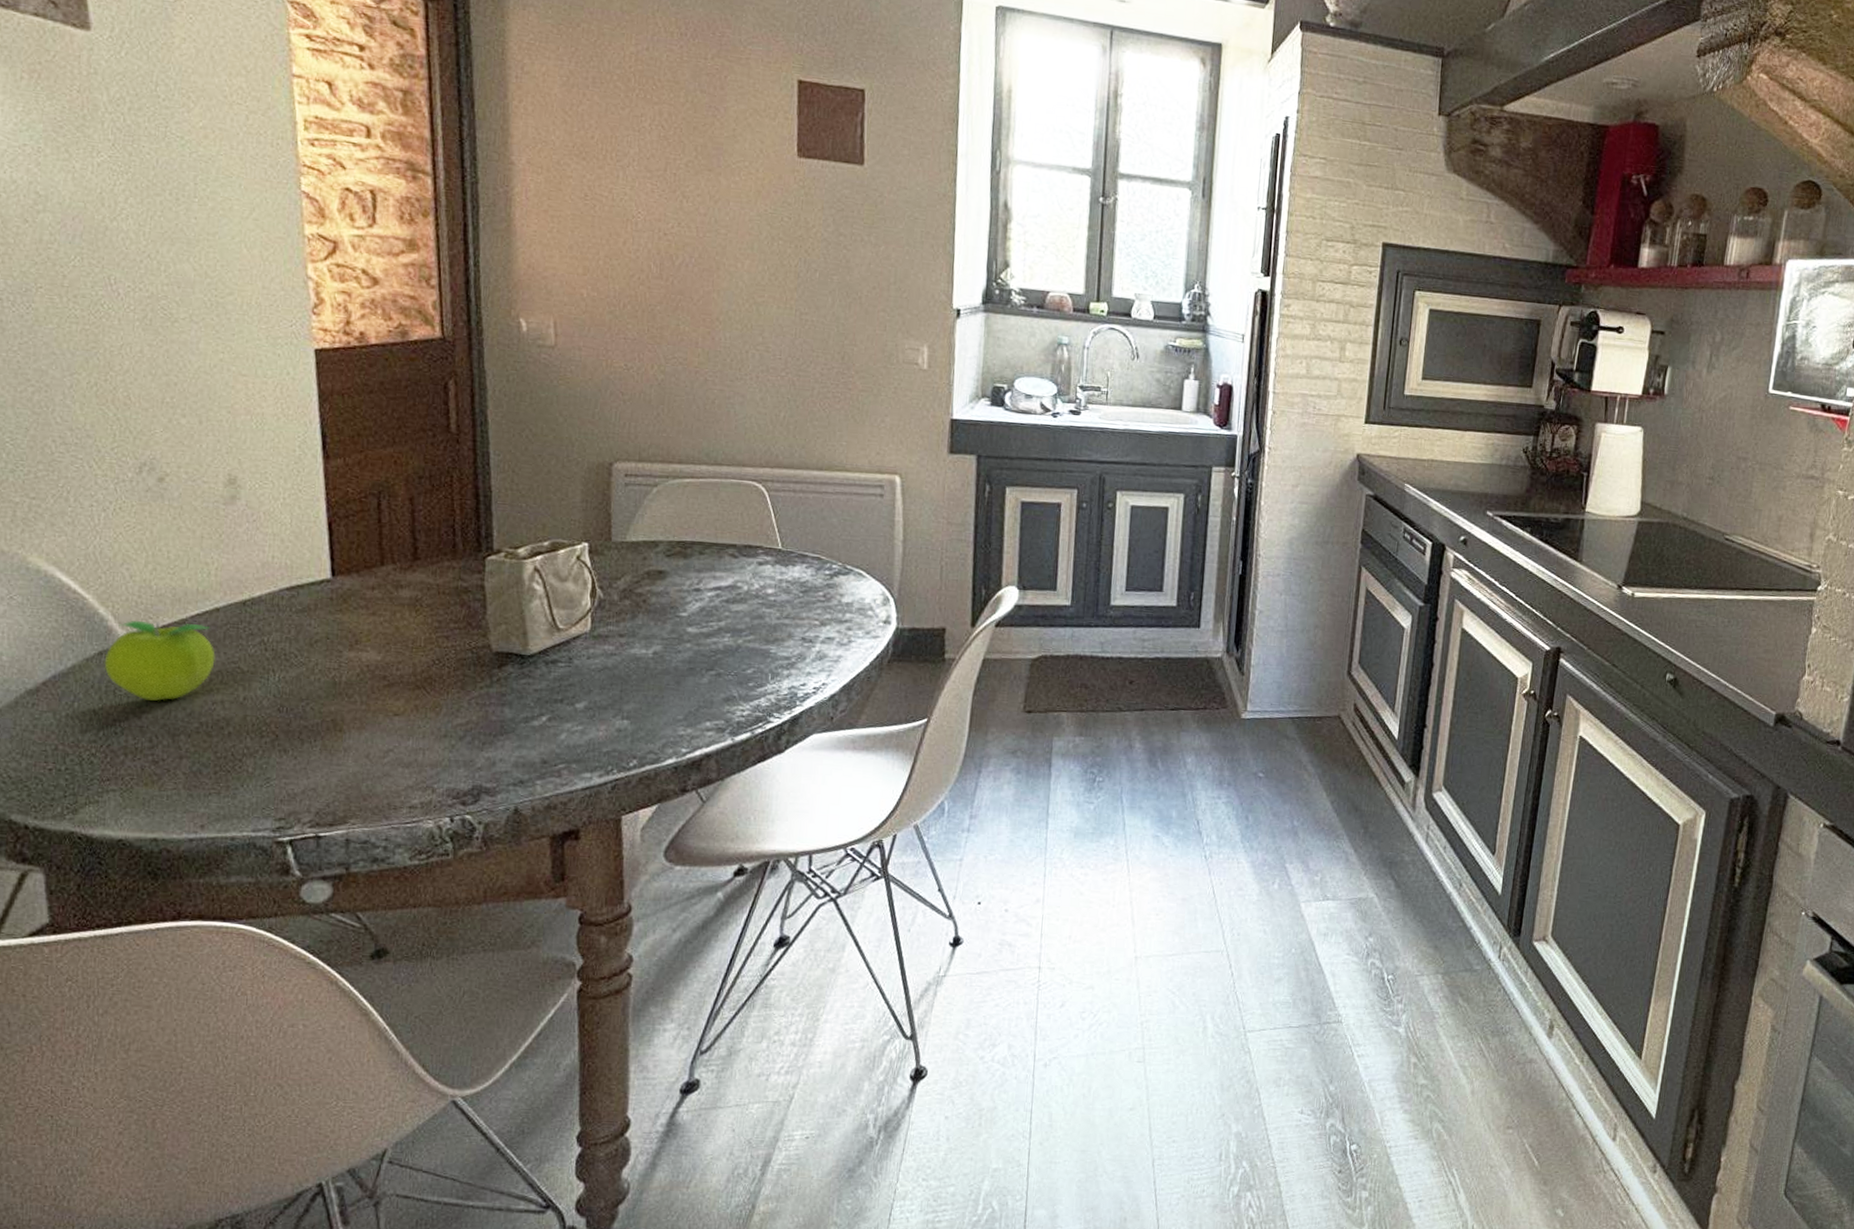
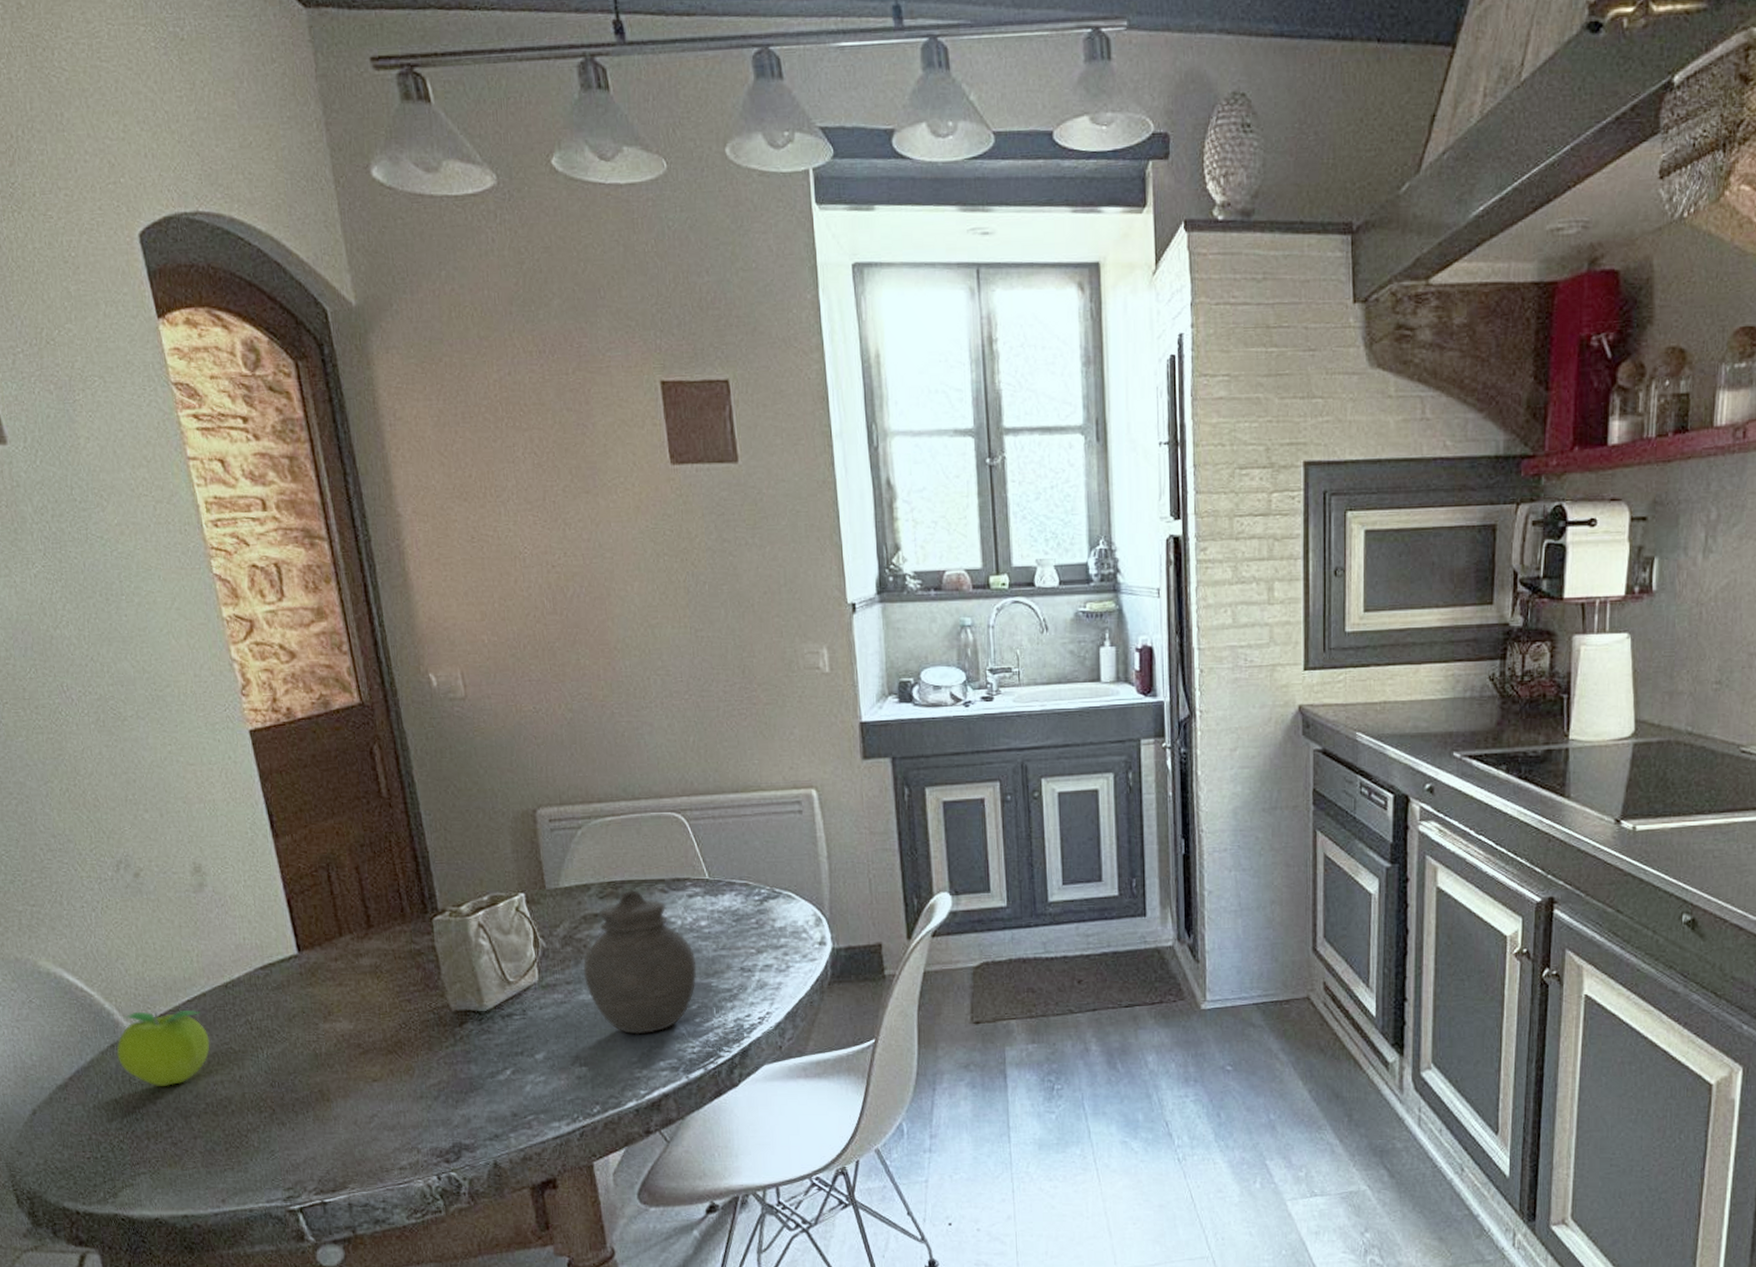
jar: none [638,550,758,693] -> present [583,889,697,1035]

